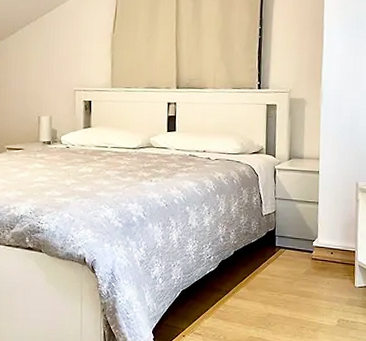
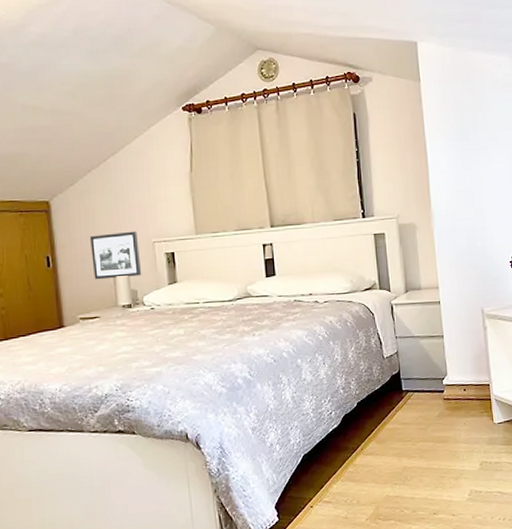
picture frame: none [22,78,63,118] -> present [89,231,142,280]

